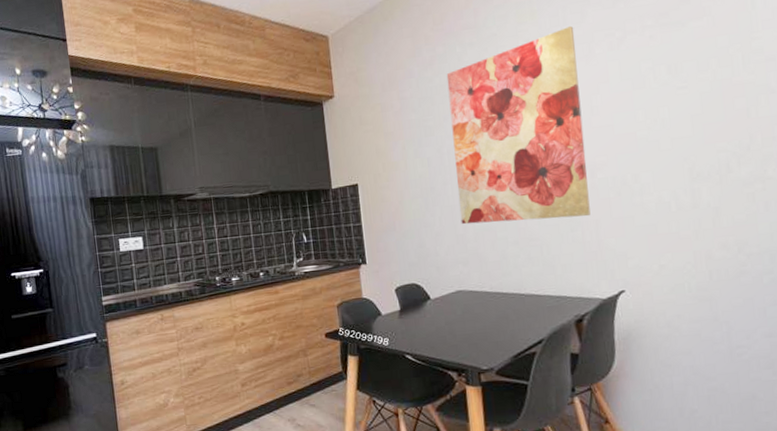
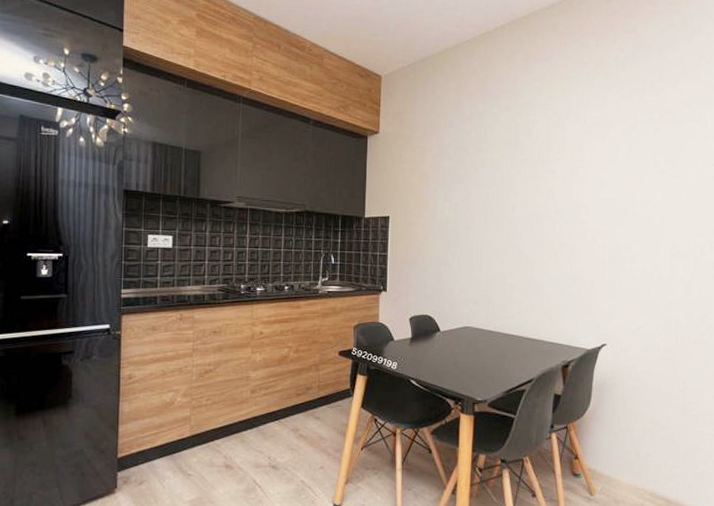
wall art: present [446,25,591,225] -> none [477,107,595,276]

